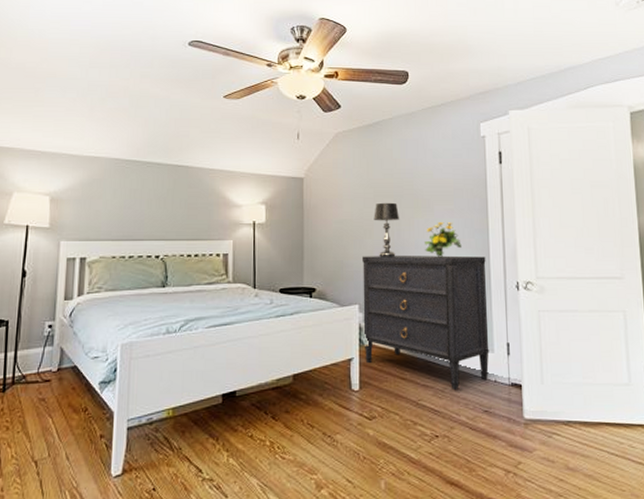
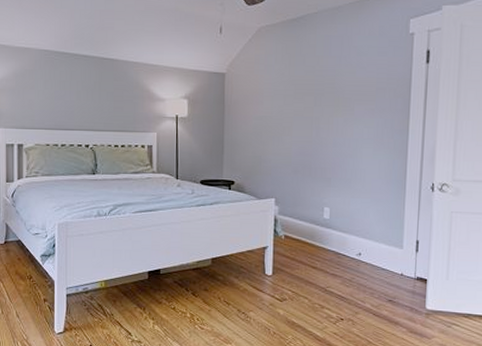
dresser: present [363,255,489,391] -> none [278,152,403,281]
table lamp: present [374,202,399,257] -> none [293,100,319,155]
flowering plant: present [425,222,462,258] -> none [342,122,380,157]

